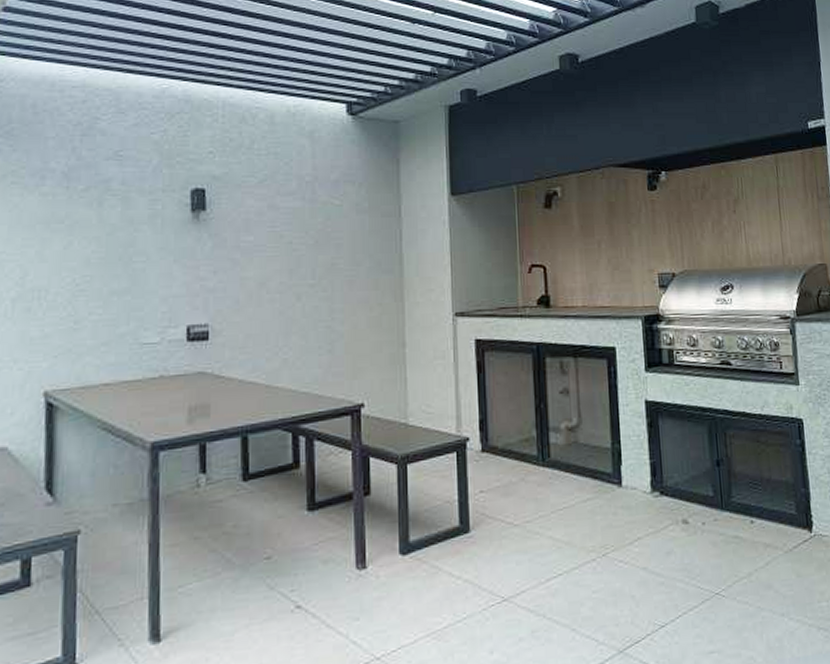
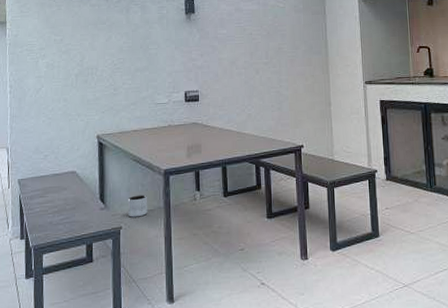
planter: none [90,480,124,516] -> present [127,194,148,218]

